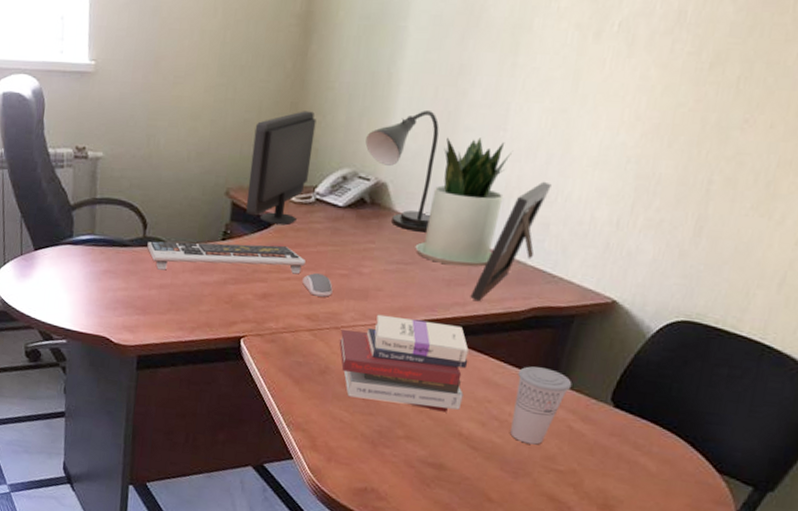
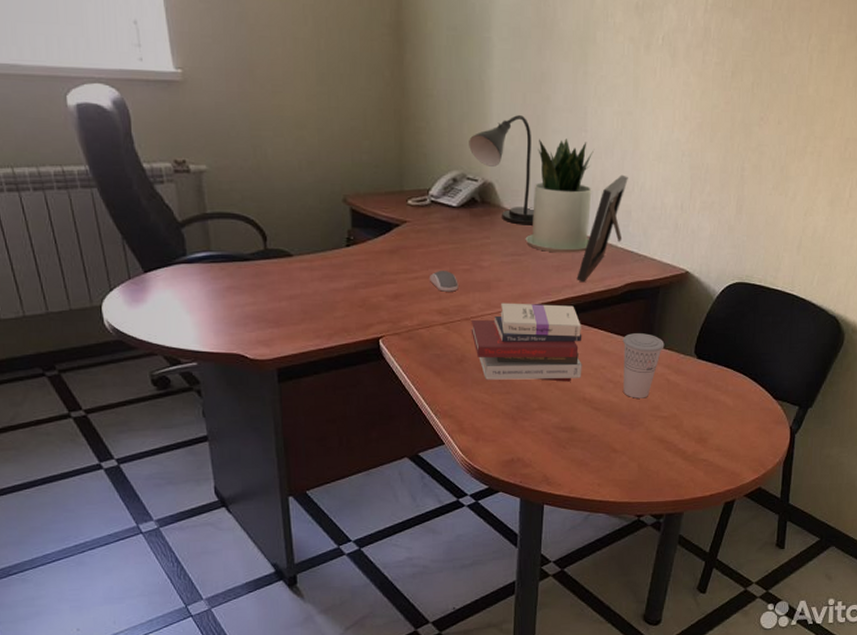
computer keyboard: present [147,241,305,275] -> none [270,248,430,281]
computer monitor: present [246,111,317,225] -> none [363,118,421,228]

